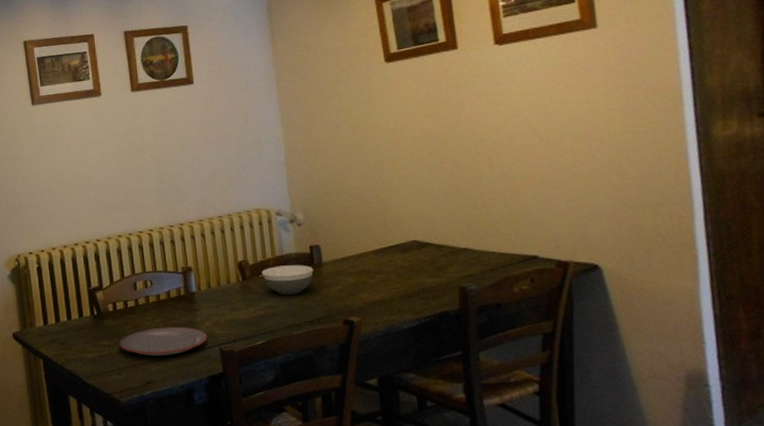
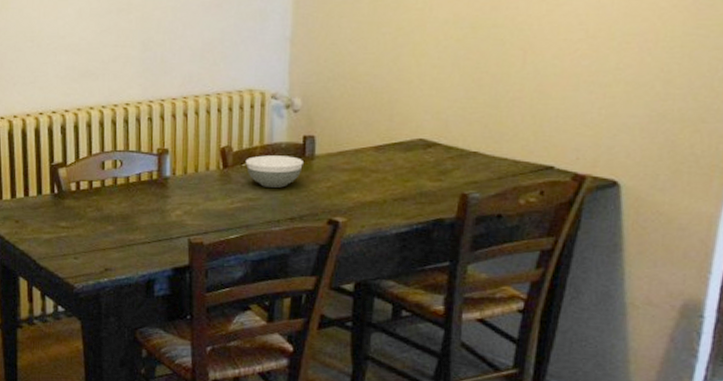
plate: present [119,326,208,357] -> none [78,212,177,243]

